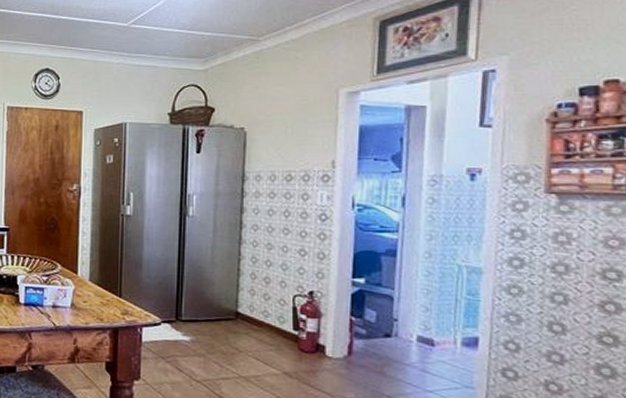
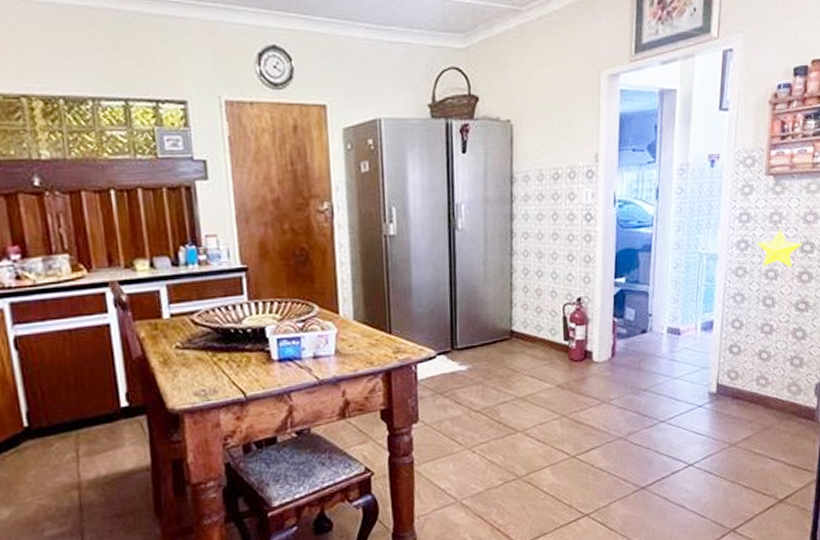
decorative star: none [535,250,604,295] -> present [756,228,803,268]

